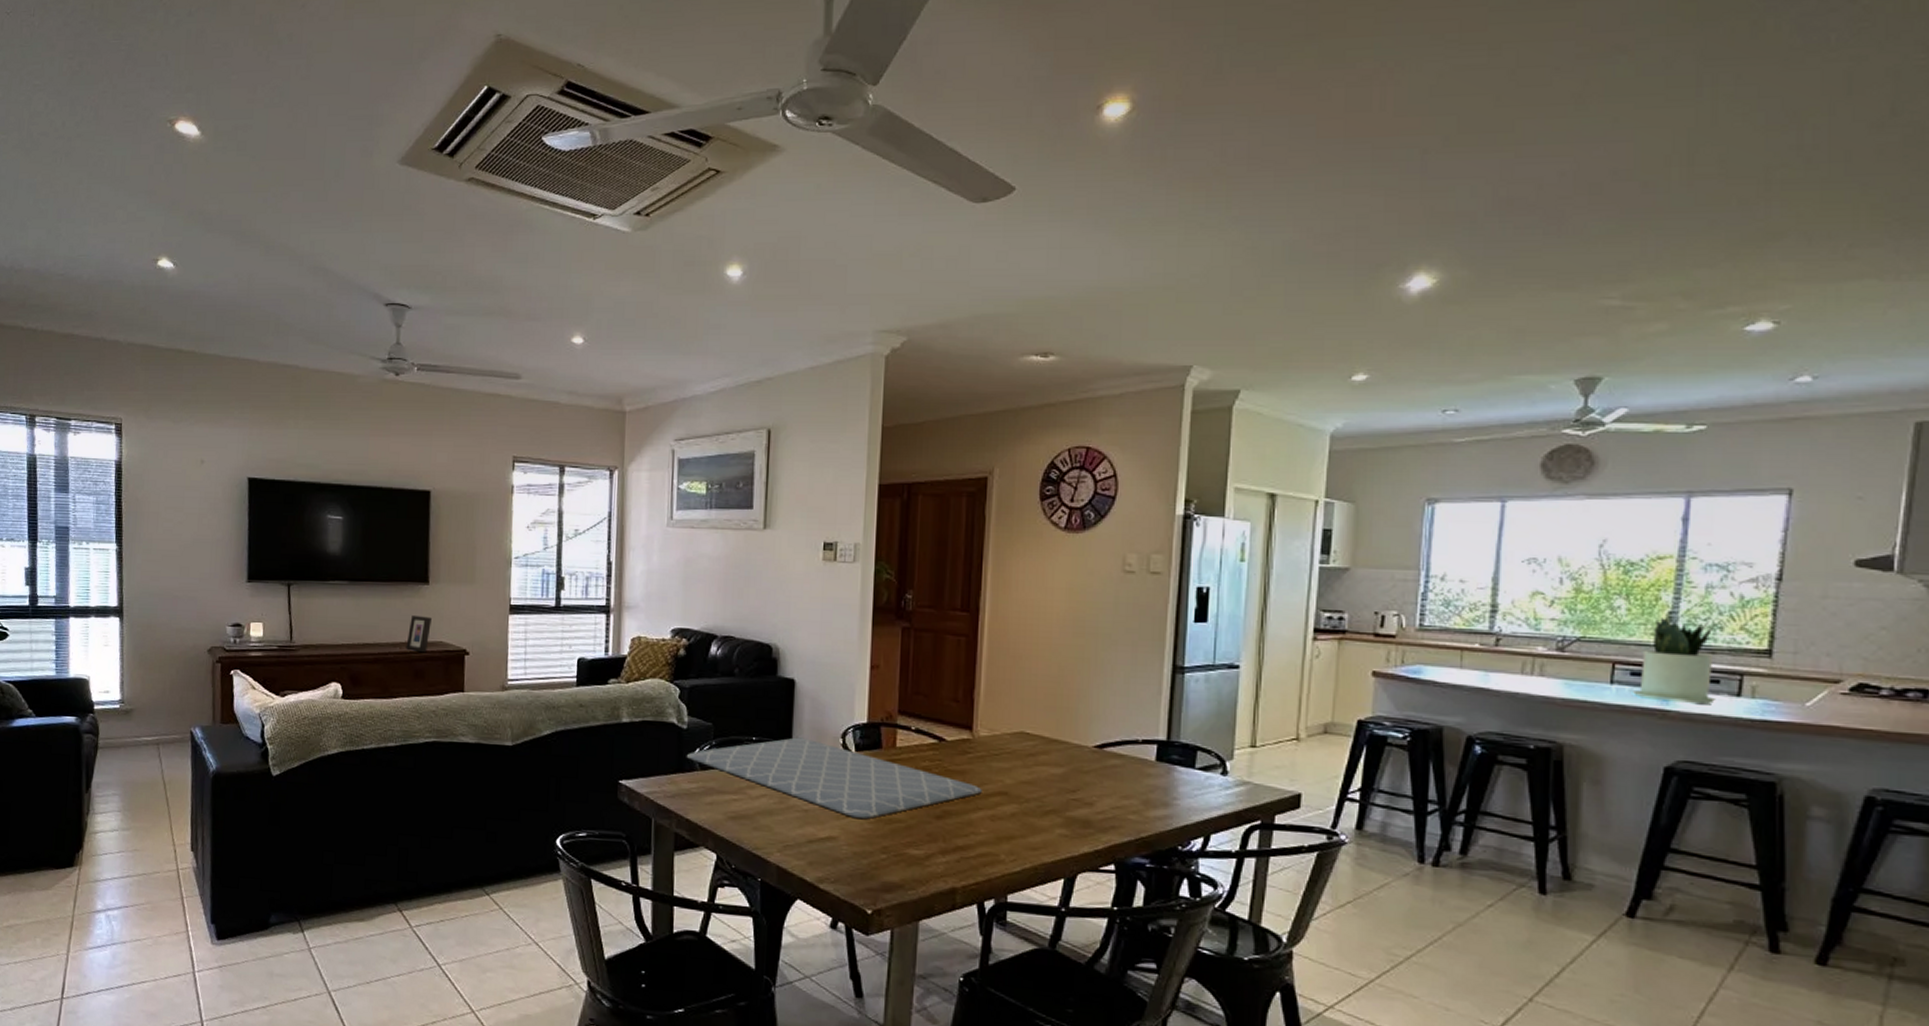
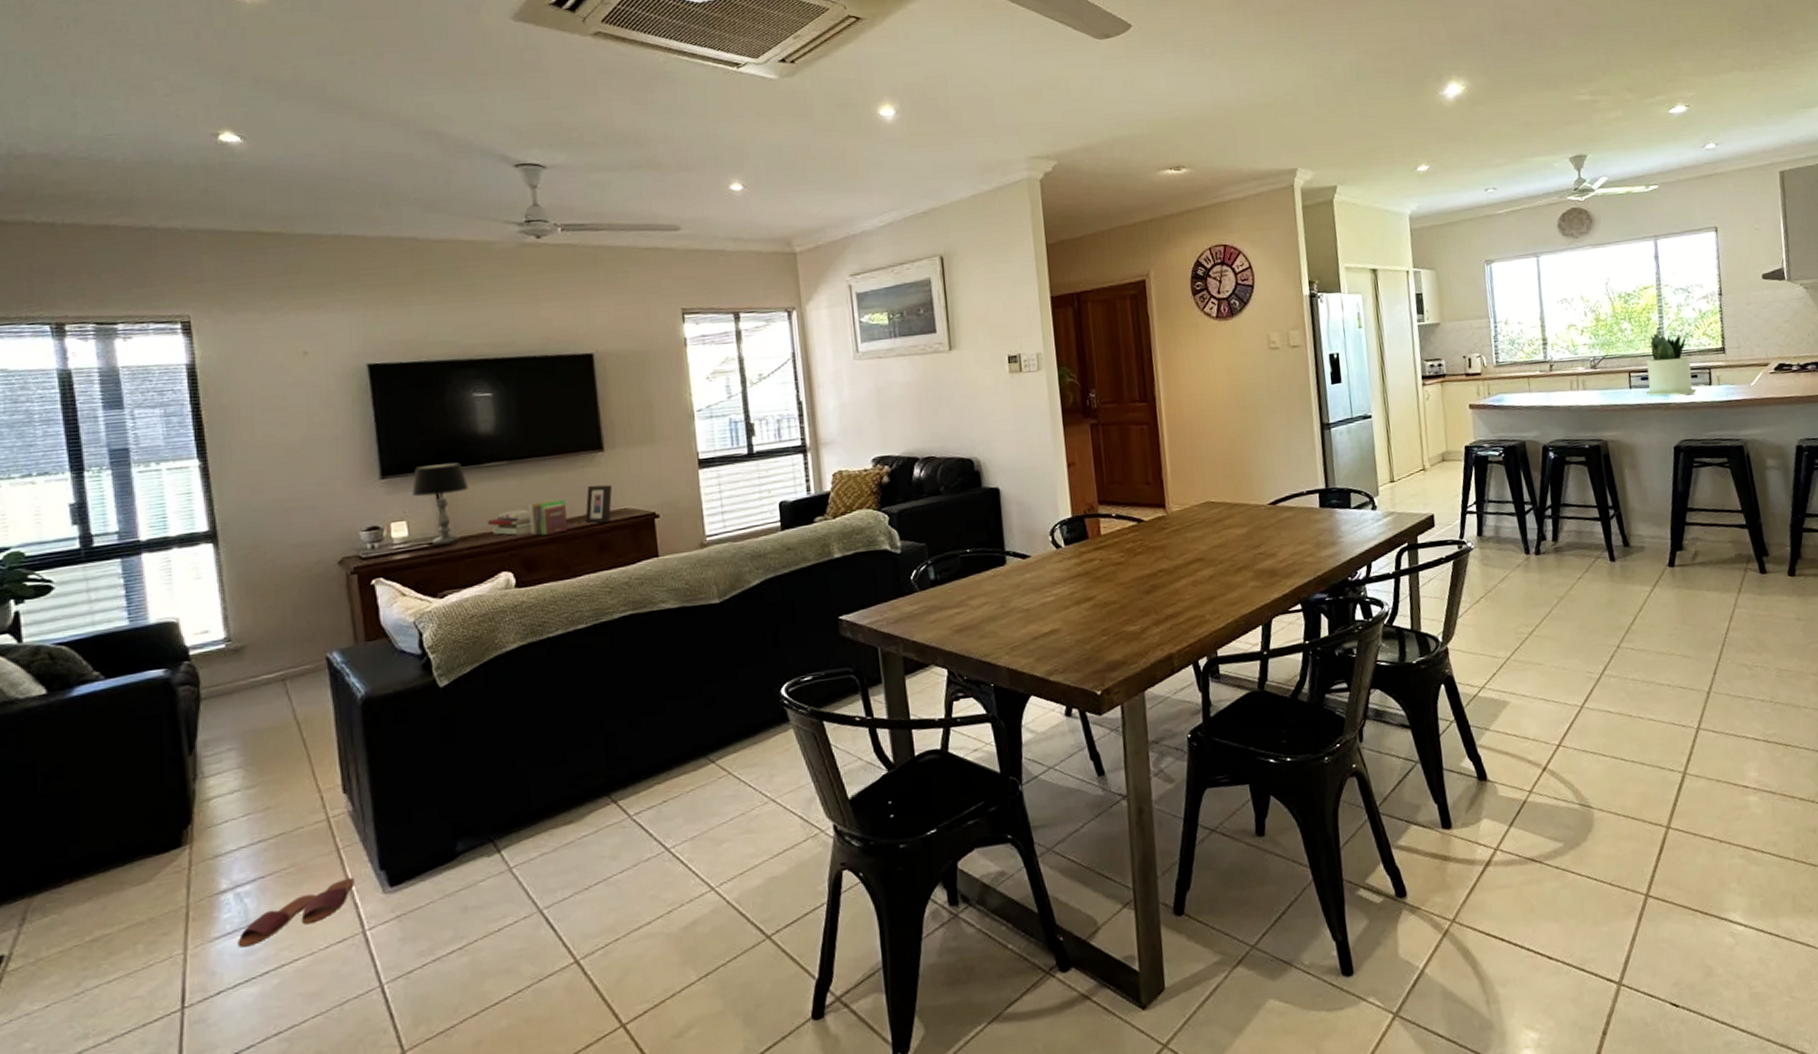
slippers: none [104,923,191,961] -> present [237,877,354,948]
table lamp: none [270,574,315,651] -> present [412,462,469,547]
books: none [326,627,362,652] -> present [488,509,532,537]
books: none [359,622,392,655] -> present [529,499,569,536]
placemat: present [686,737,982,820] -> none [904,541,1182,609]

